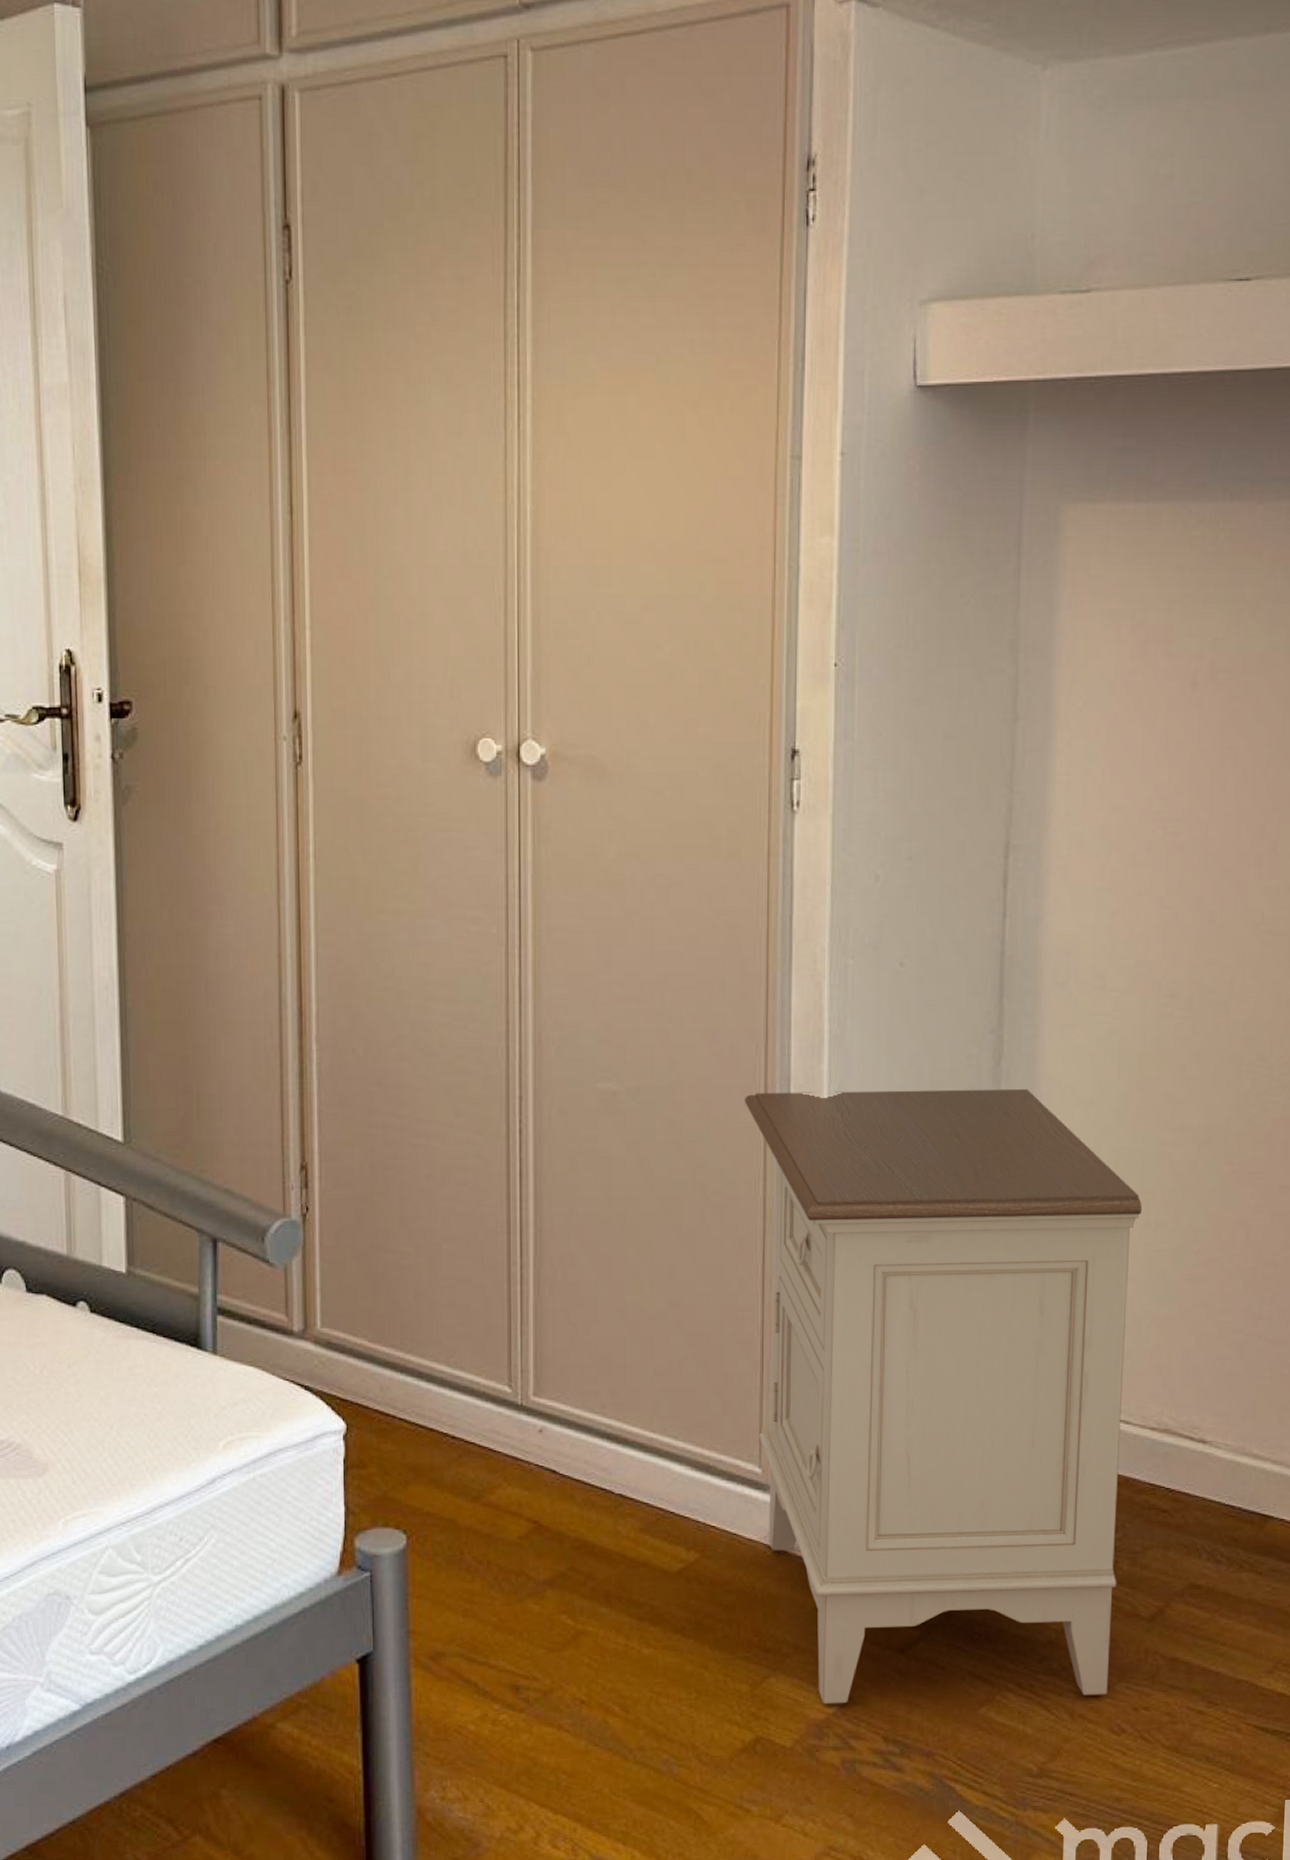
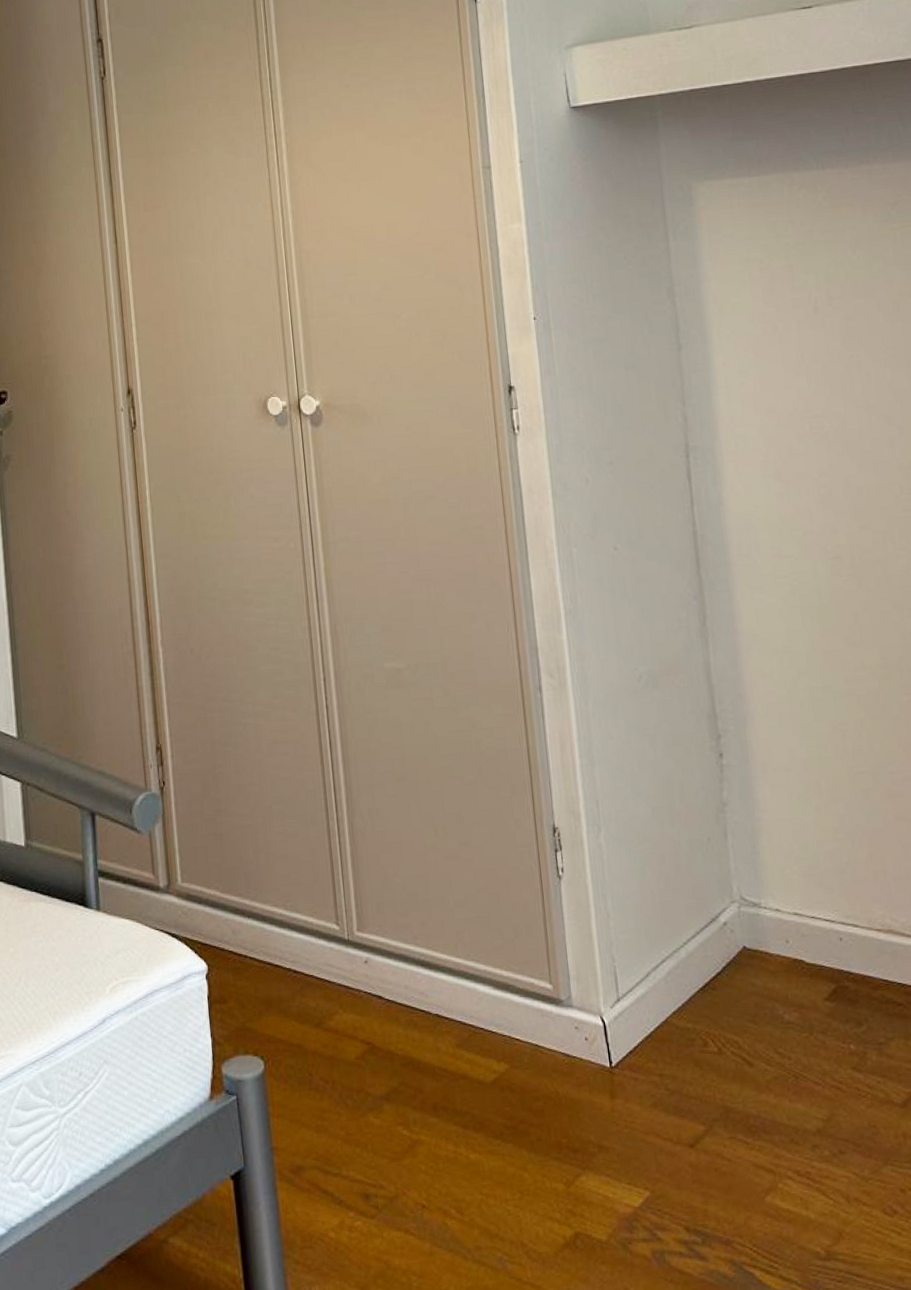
nightstand: present [744,1088,1142,1705] -> none [503,643,876,1199]

